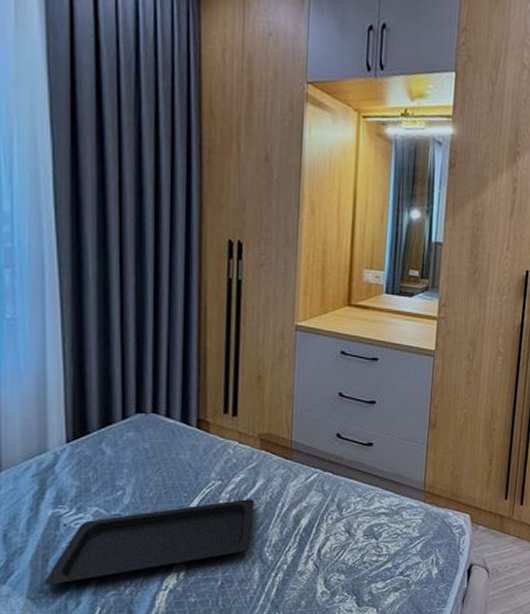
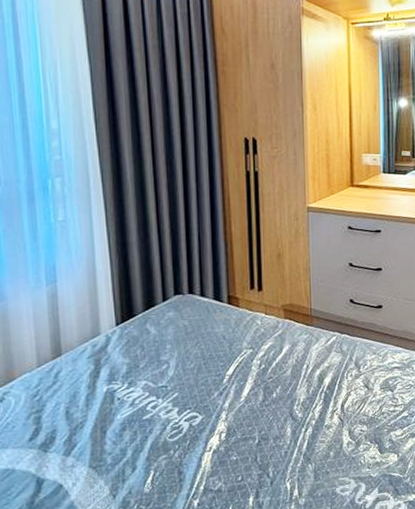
serving tray: present [44,499,255,586] -> none [103,363,283,454]

